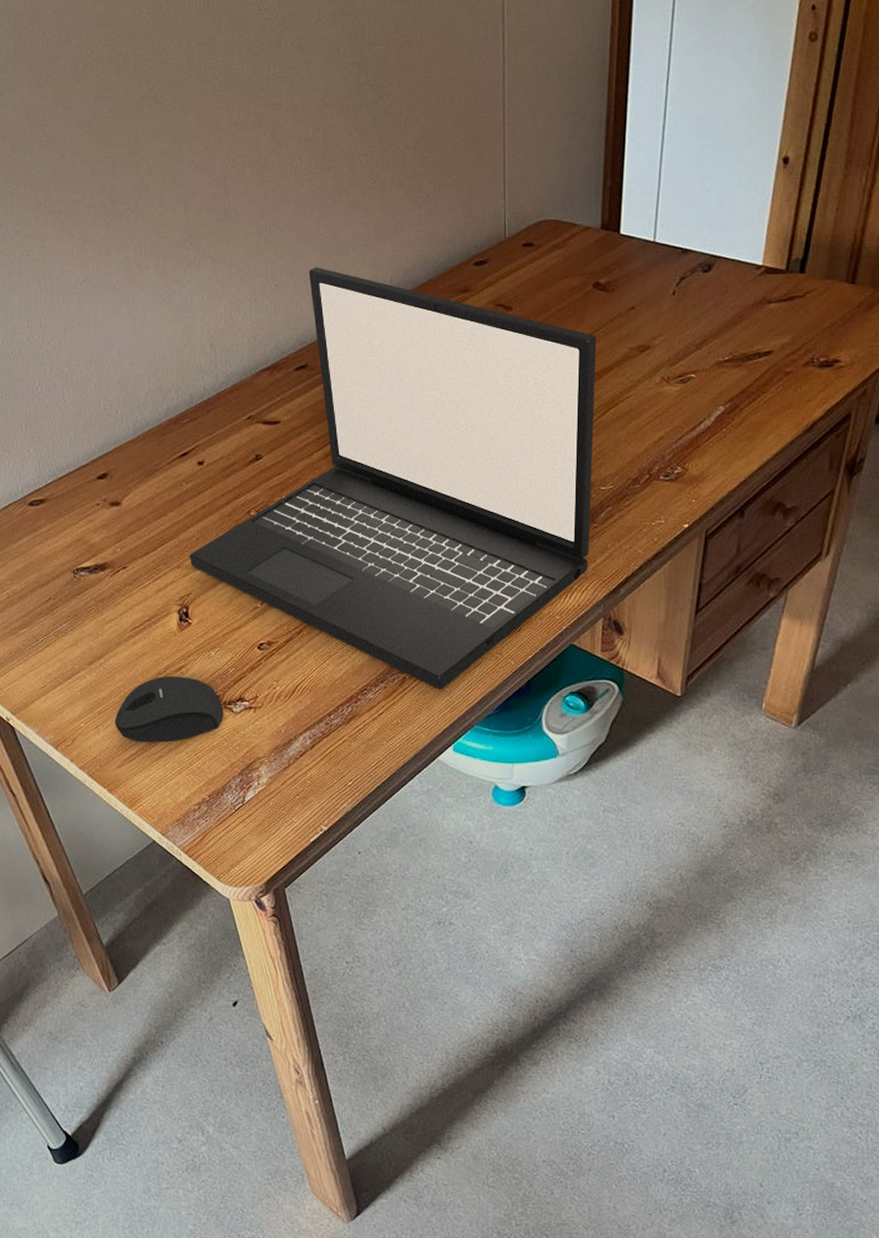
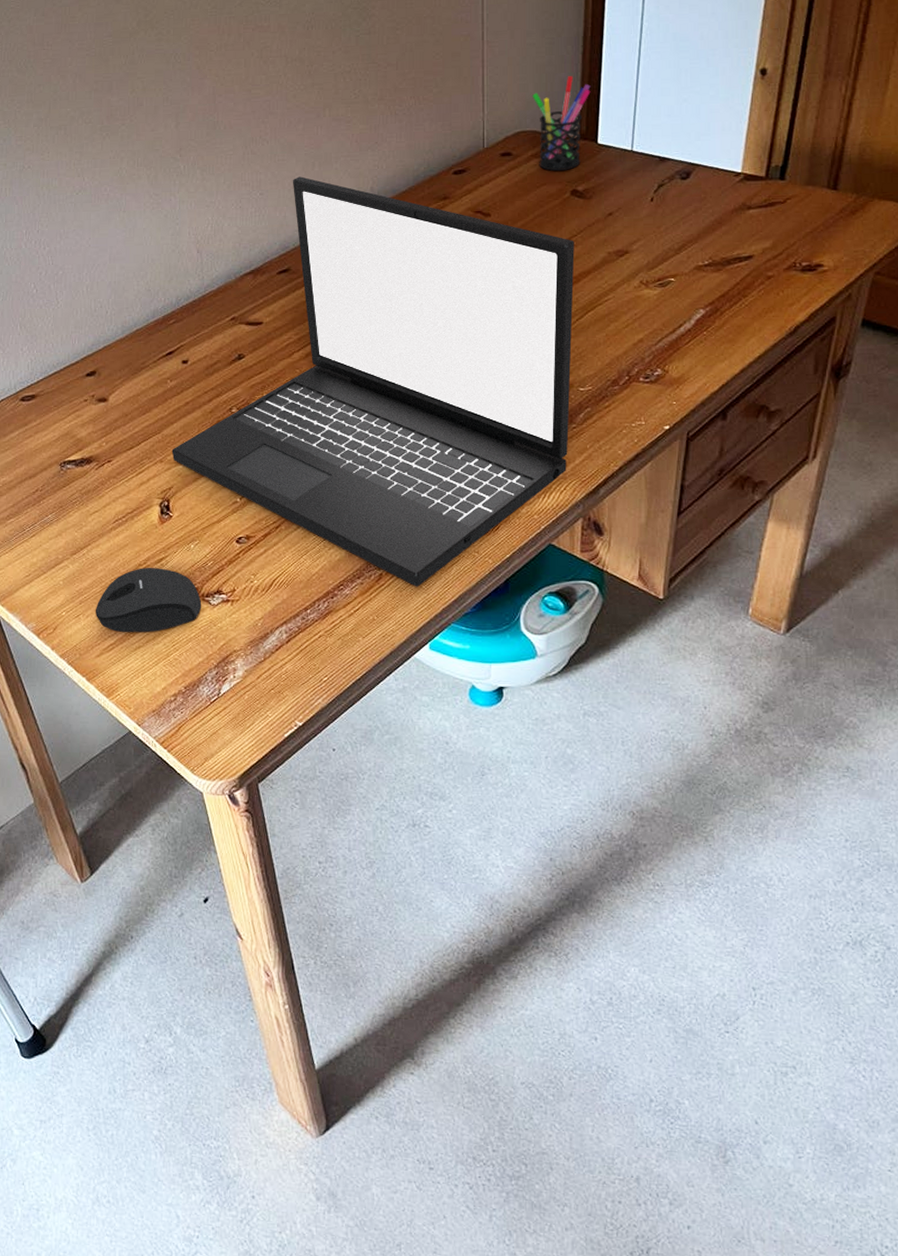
pen holder: none [553,162,614,262] -> present [531,76,591,171]

